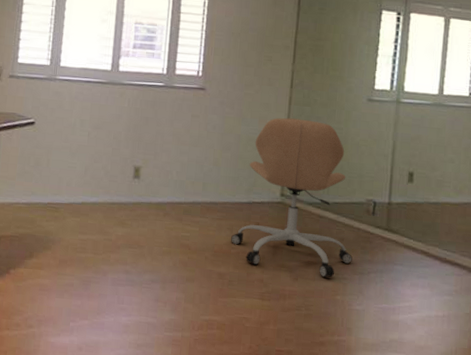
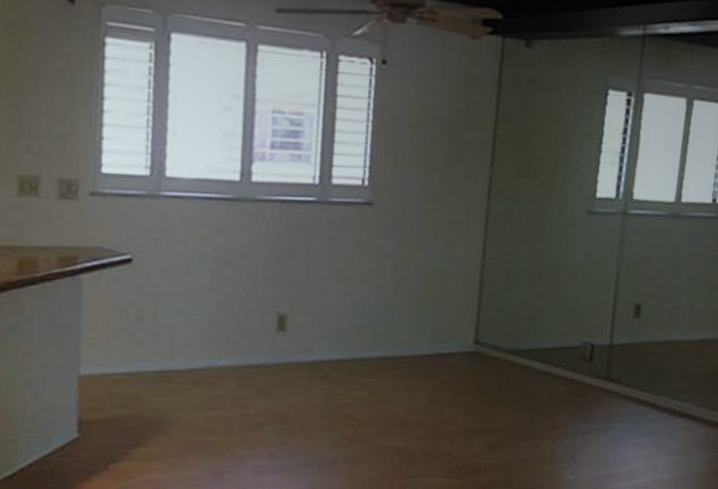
office chair: present [230,117,352,278] -> none [409,239,564,444]

